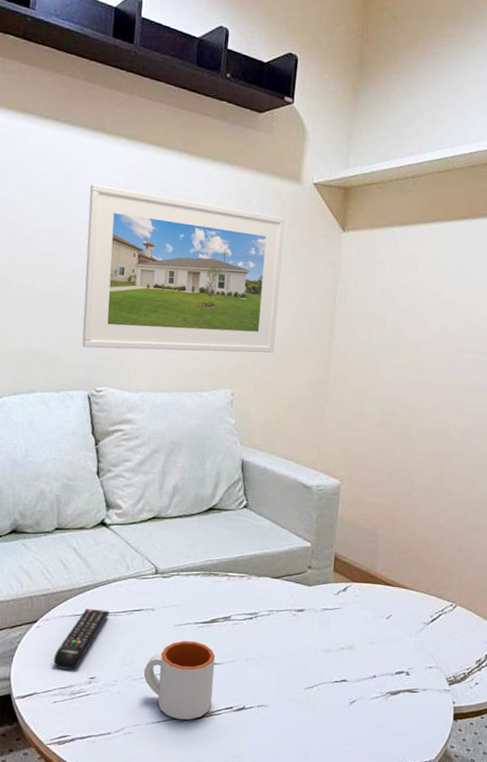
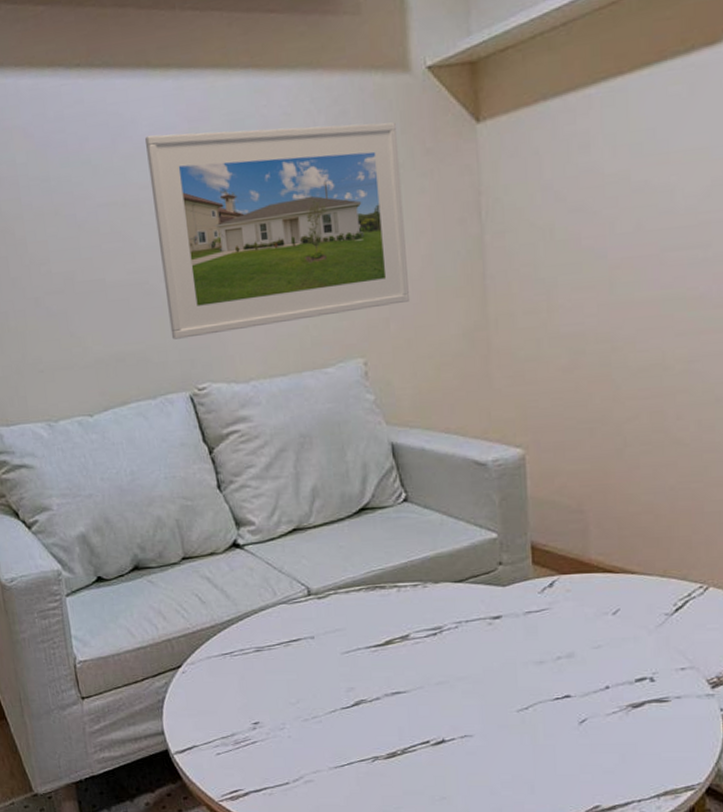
remote control: present [53,609,110,671] -> none [208,645,263,717]
mug: present [143,640,216,720] -> none [314,669,403,760]

